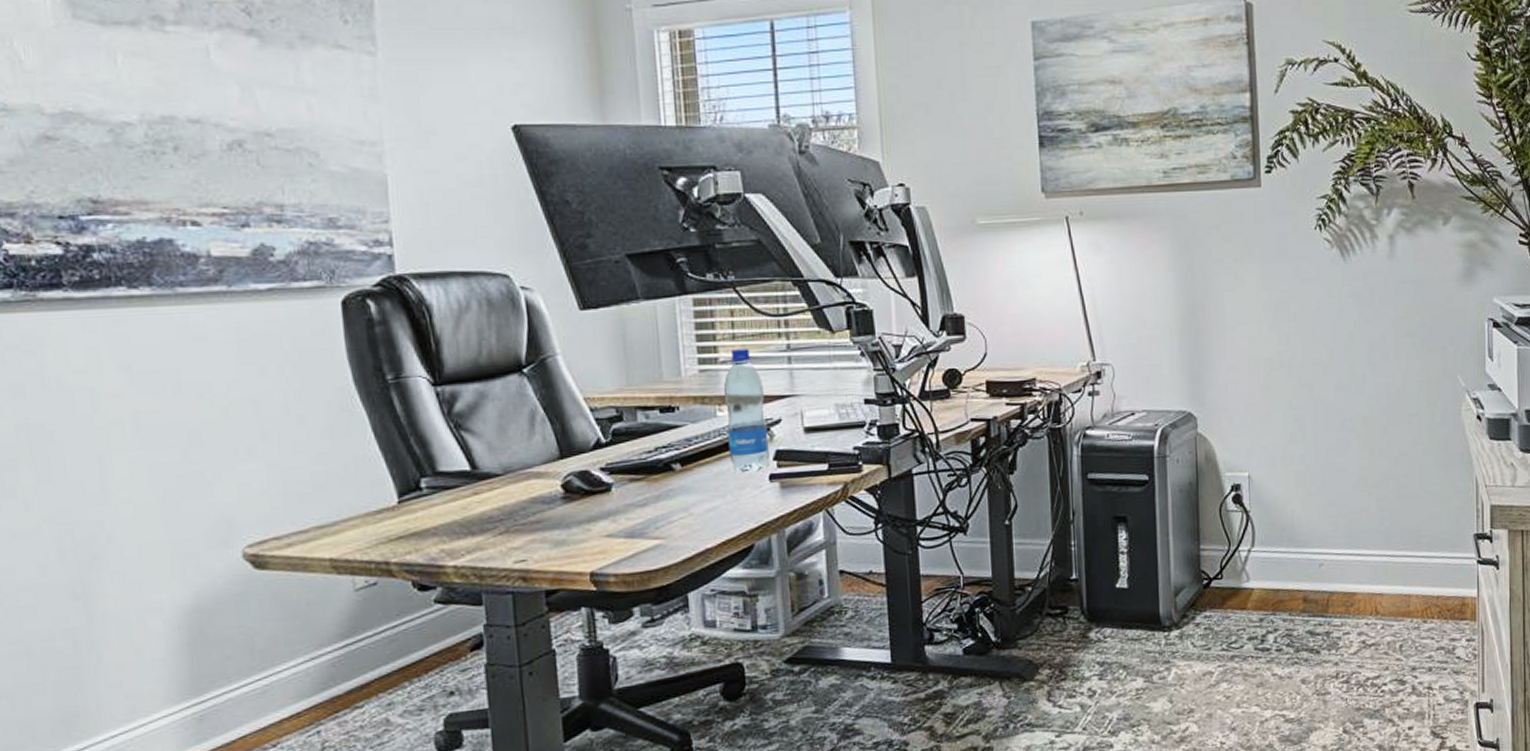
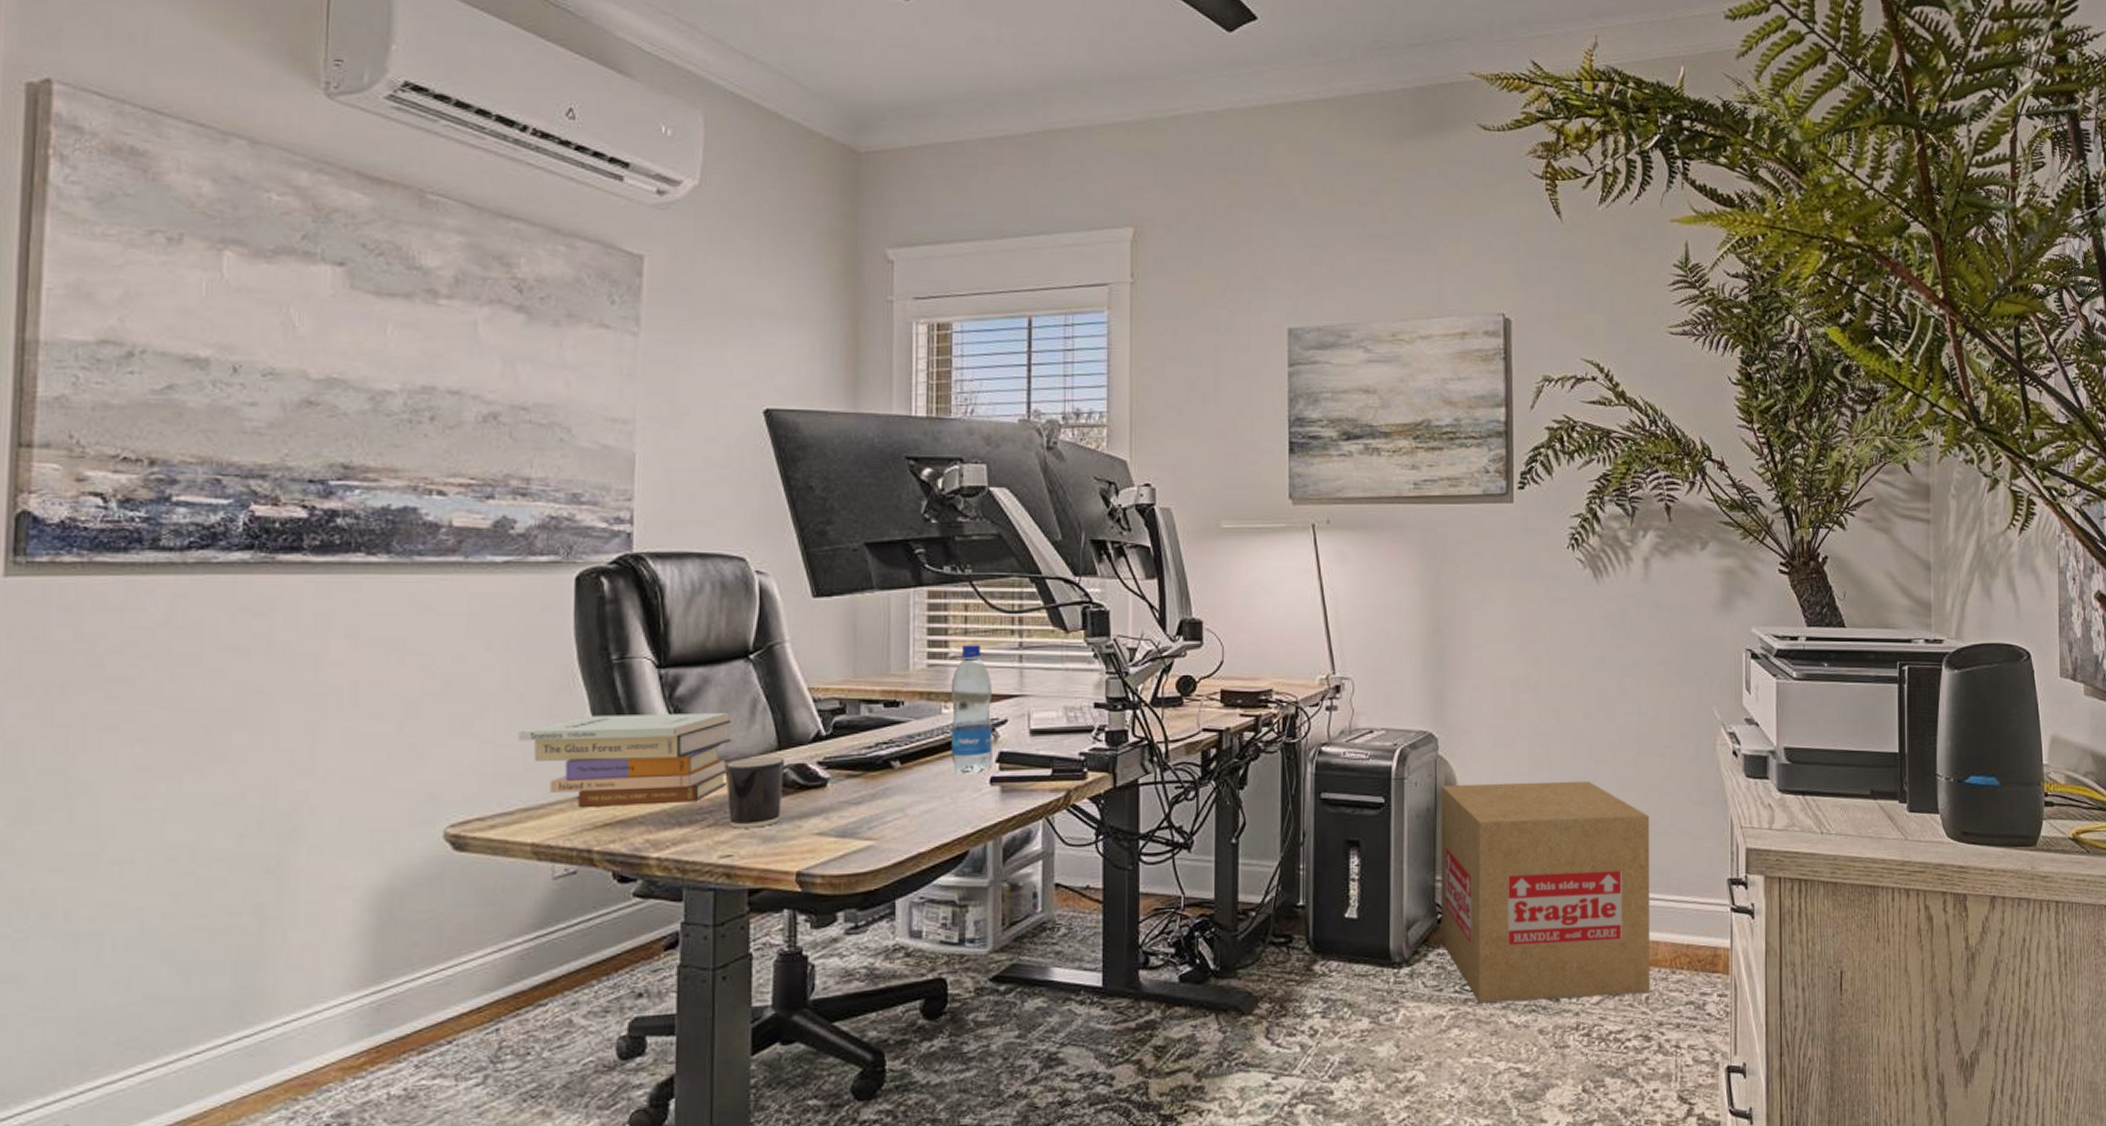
books: none [303,424,515,522] -> present [518,712,732,807]
mug: none [510,466,570,535] -> present [724,758,786,829]
cardboard box: none [1202,450,1404,659] -> present [1441,780,1651,1004]

